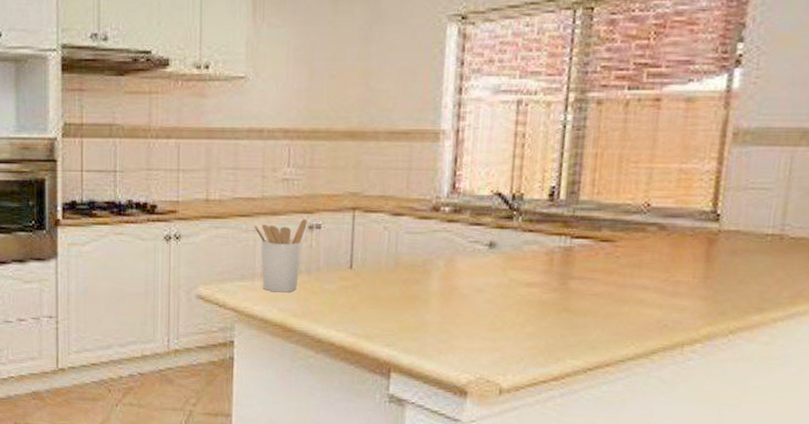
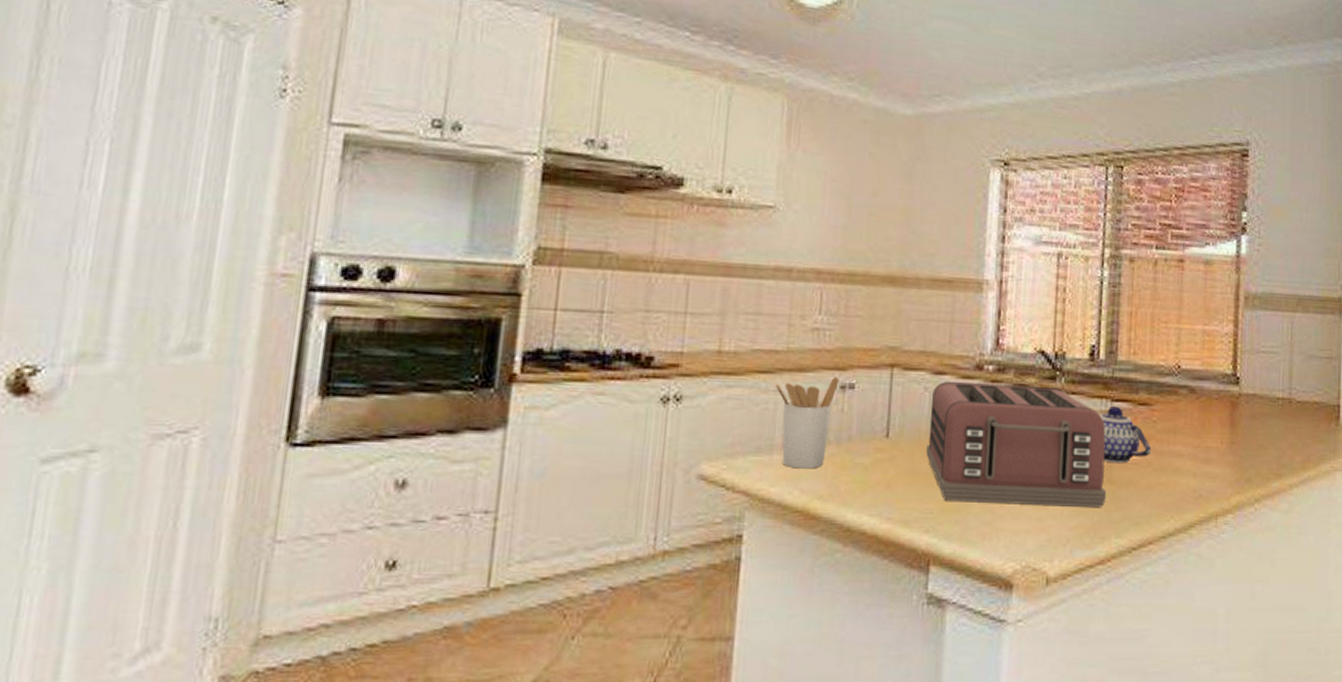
toaster: none [386,221,564,333] -> present [926,381,1107,508]
teapot: none [557,242,613,295] -> present [1099,405,1152,464]

